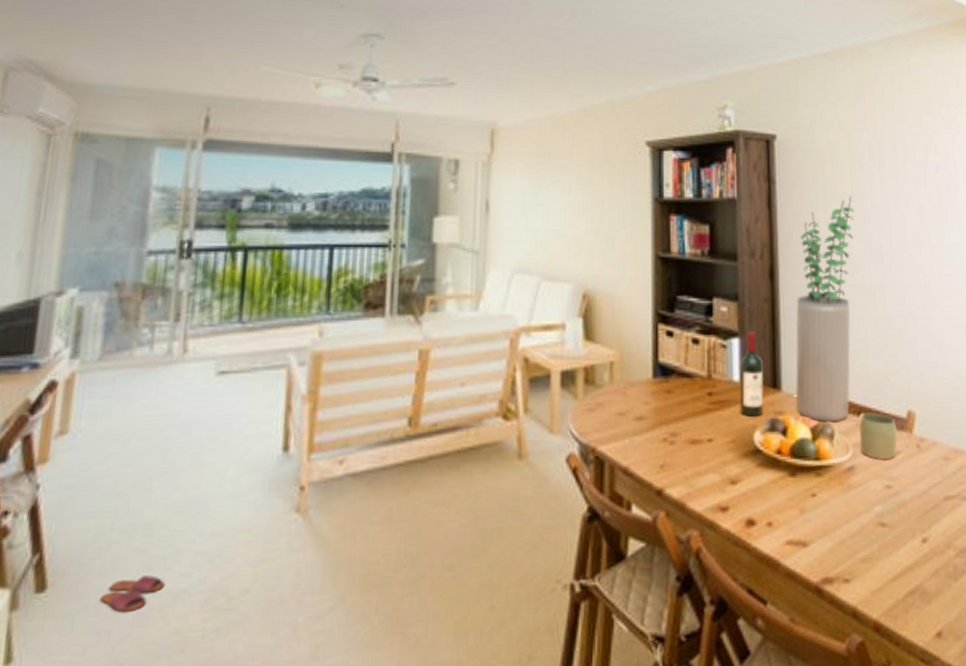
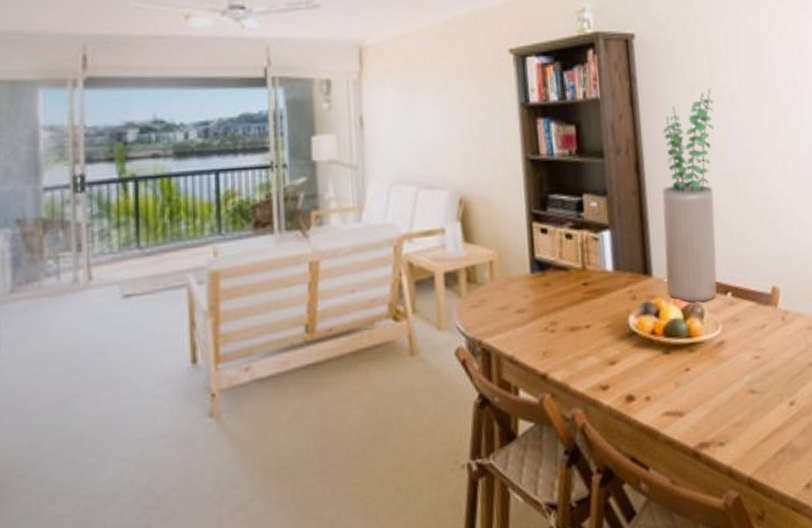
slippers: present [99,575,164,612] -> none [39,481,97,516]
wine bottle: present [739,330,764,416] -> none [611,222,636,302]
mug: present [858,413,898,460] -> none [726,291,764,334]

